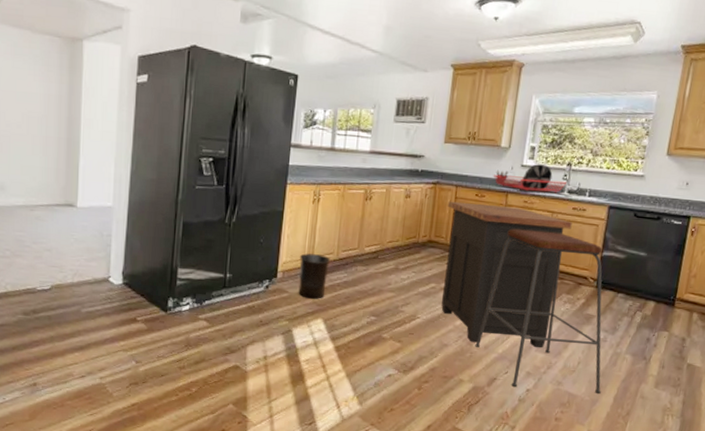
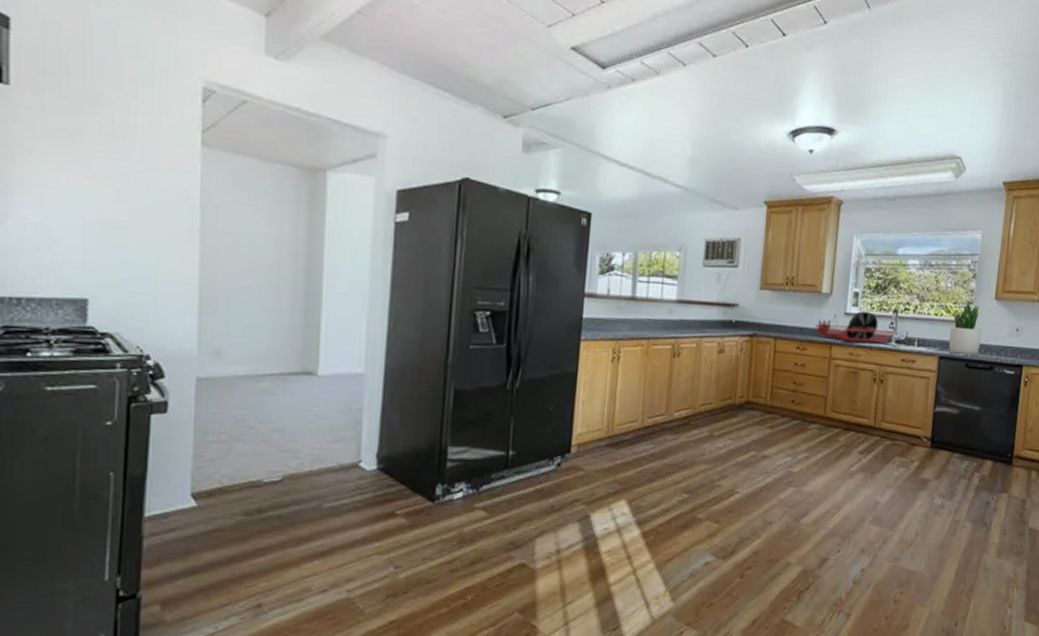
waste bin: present [298,253,331,299] -> none [596,422,635,476]
kitchen island: present [441,201,573,347] -> none [763,355,902,519]
bar stool: present [475,228,602,394] -> none [802,384,942,568]
planter: none [618,157,652,207] -> present [948,301,982,356]

